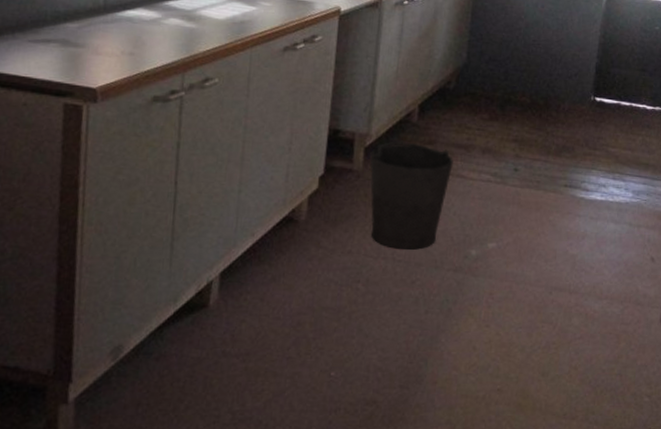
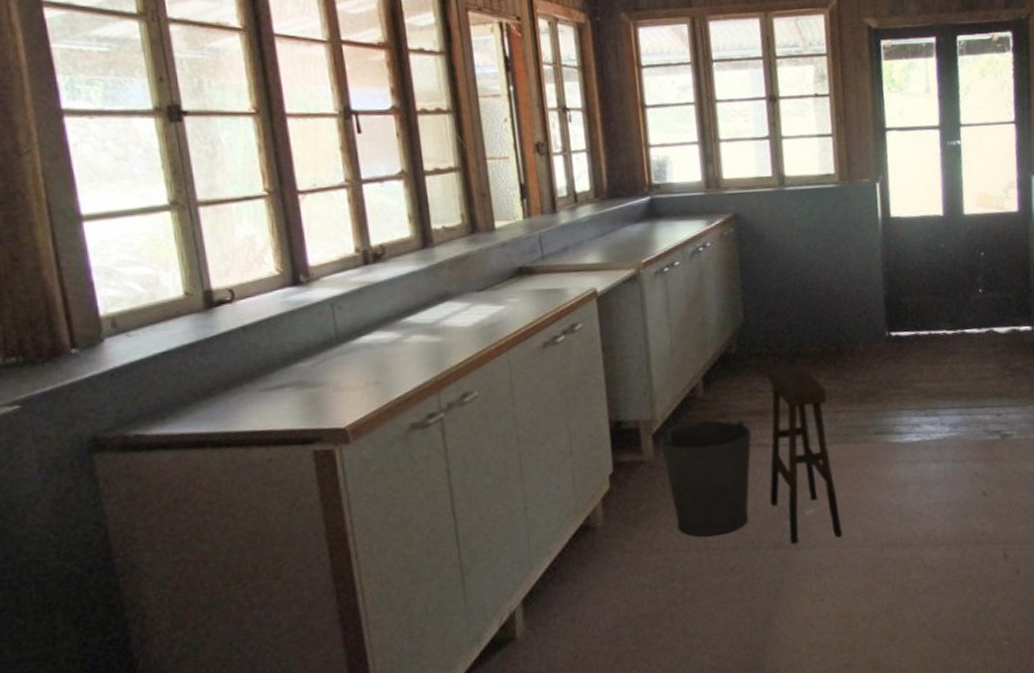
stool: none [458,108,528,273] -> present [766,363,842,543]

